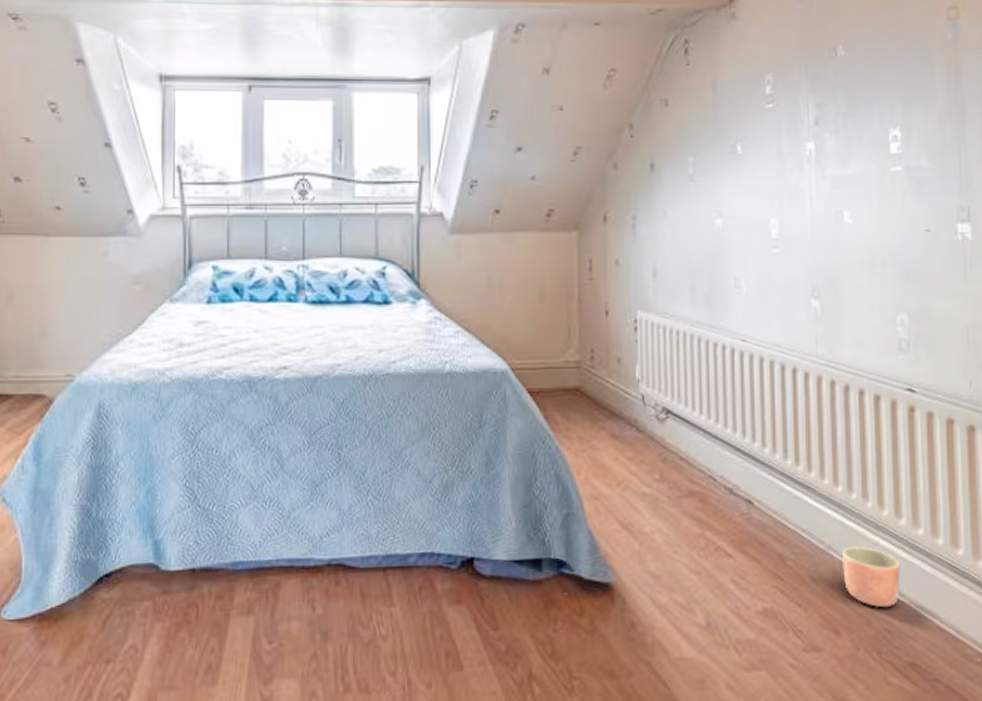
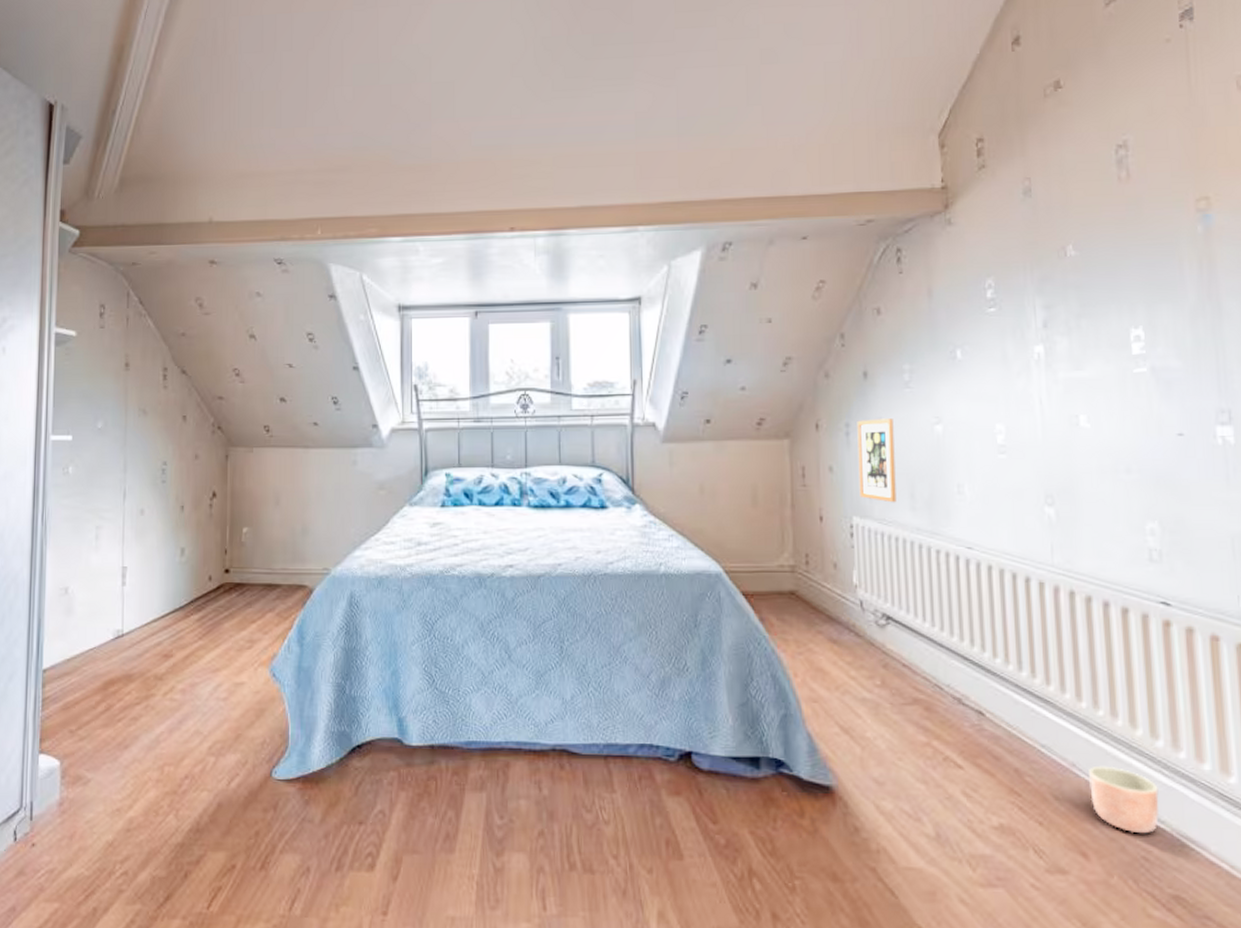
picture frame: none [643,211,678,297] -> present [857,418,897,503]

